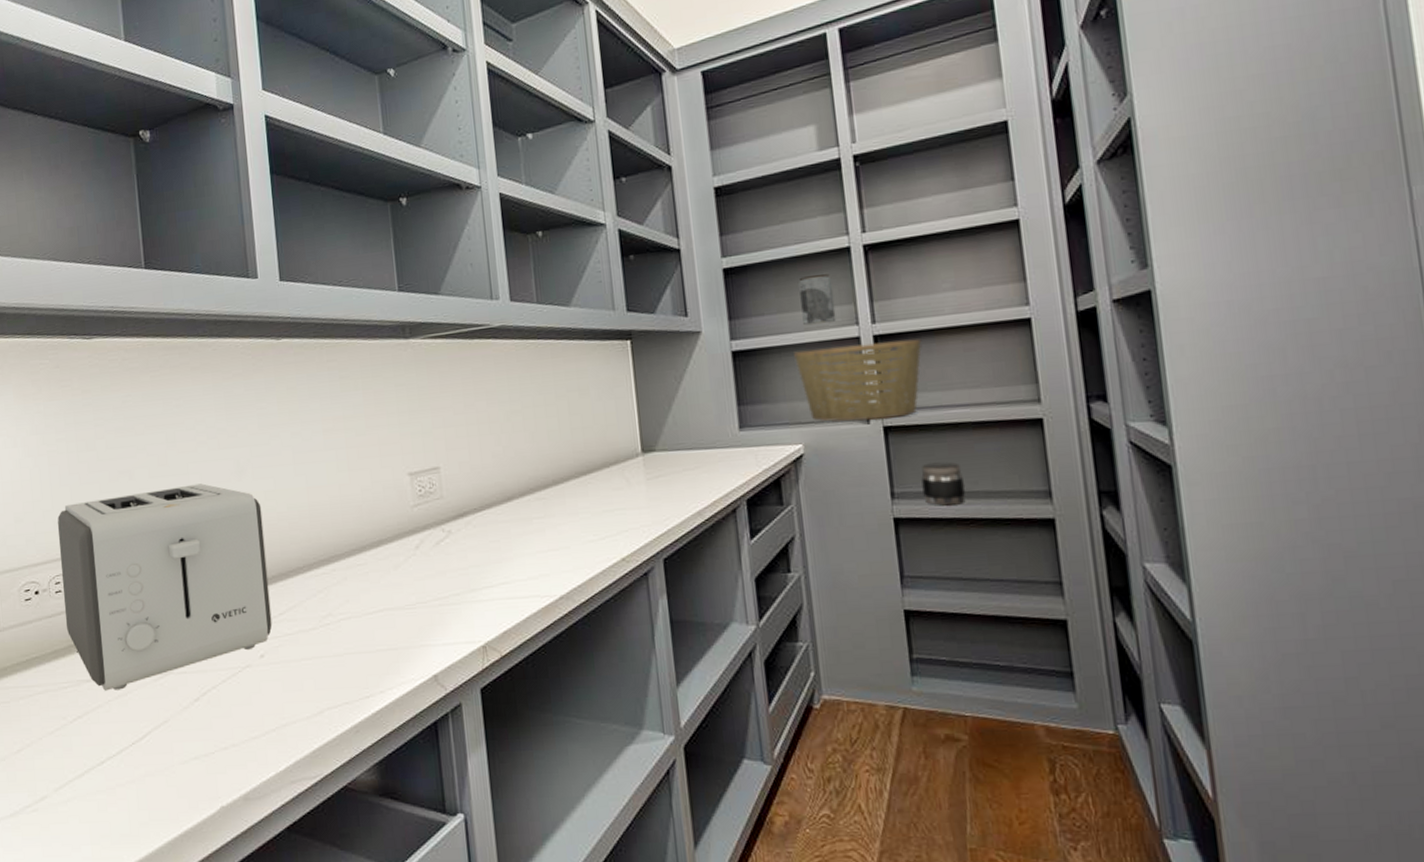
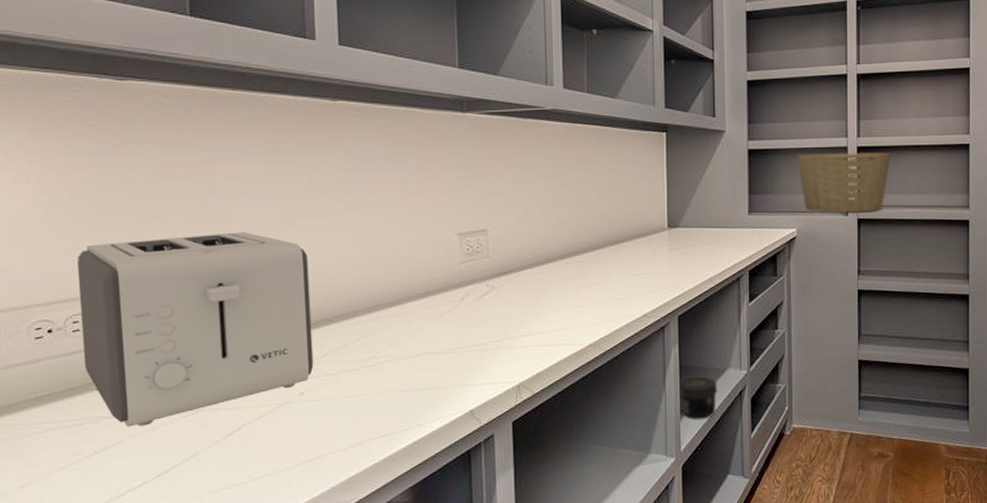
jar: none [671,632,721,687] -> present [678,375,718,419]
jar: present [799,274,837,326] -> none [806,94,831,134]
jar: present [921,461,965,506] -> none [881,248,910,282]

